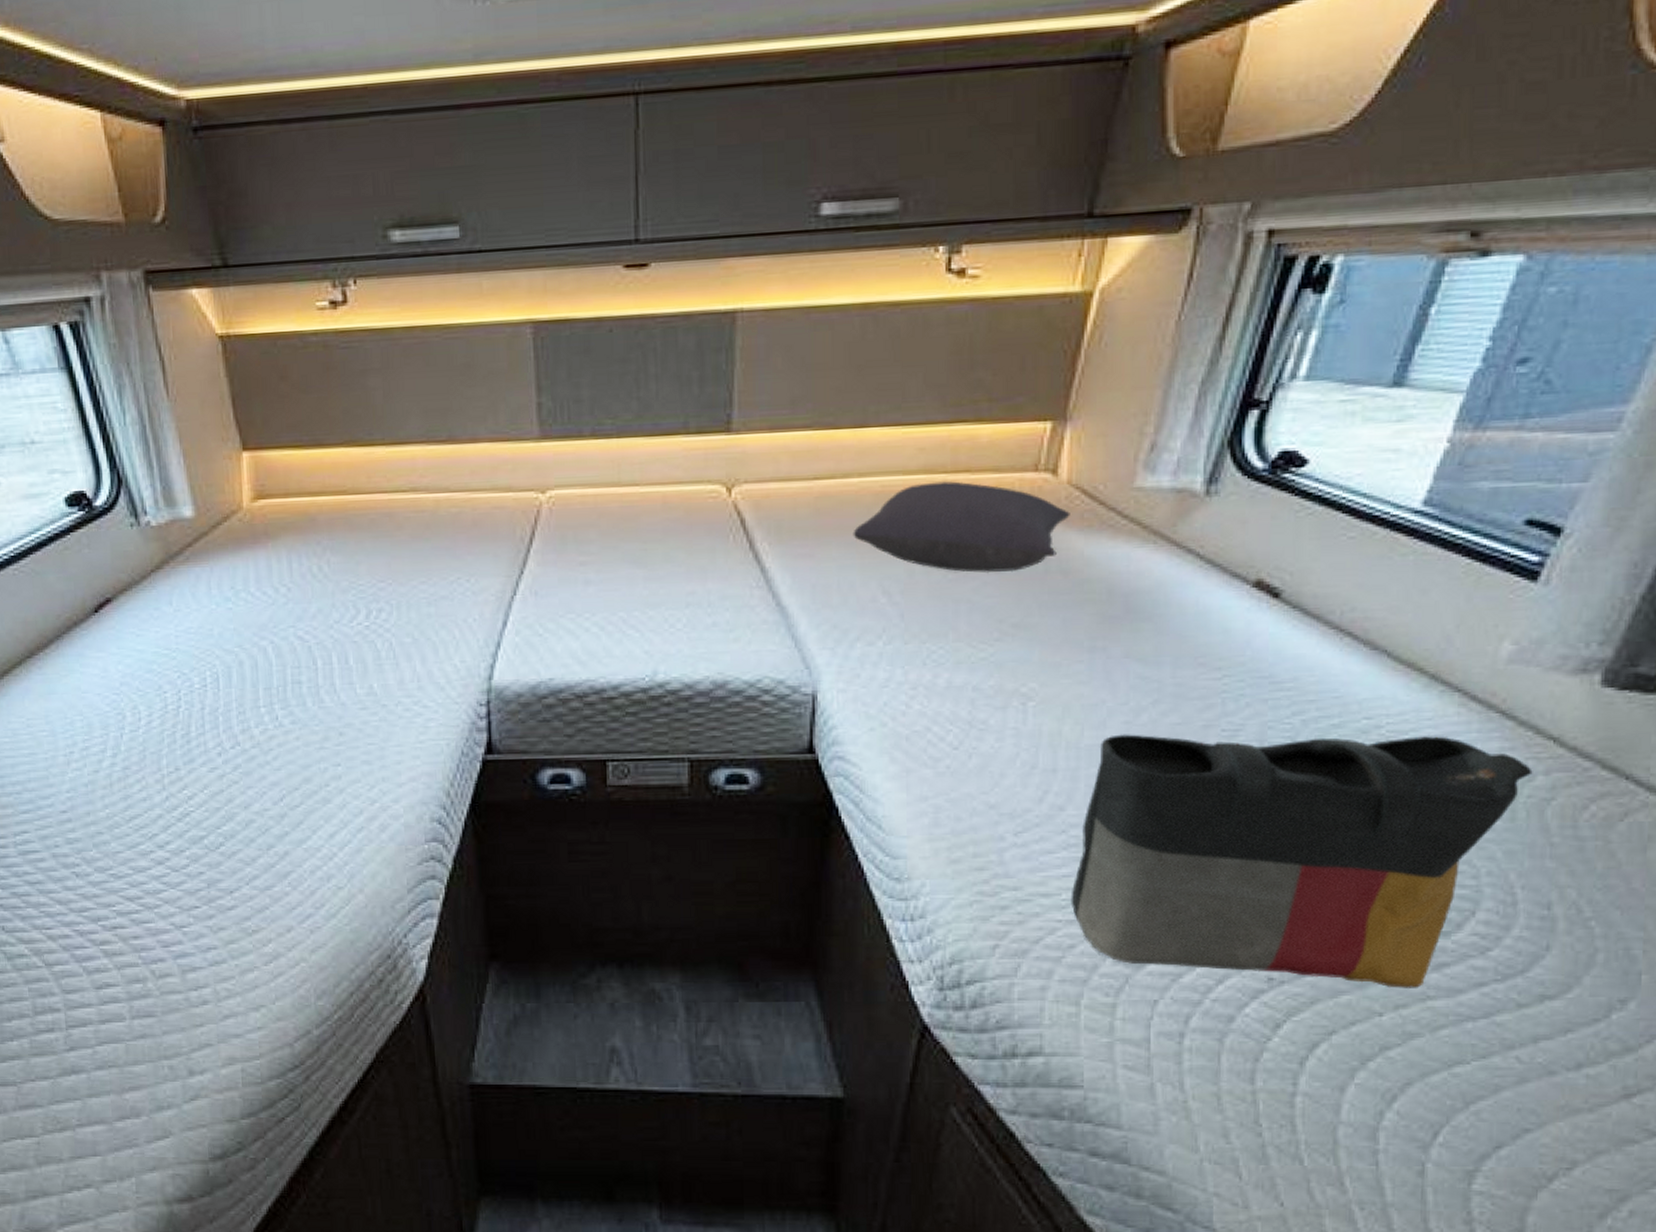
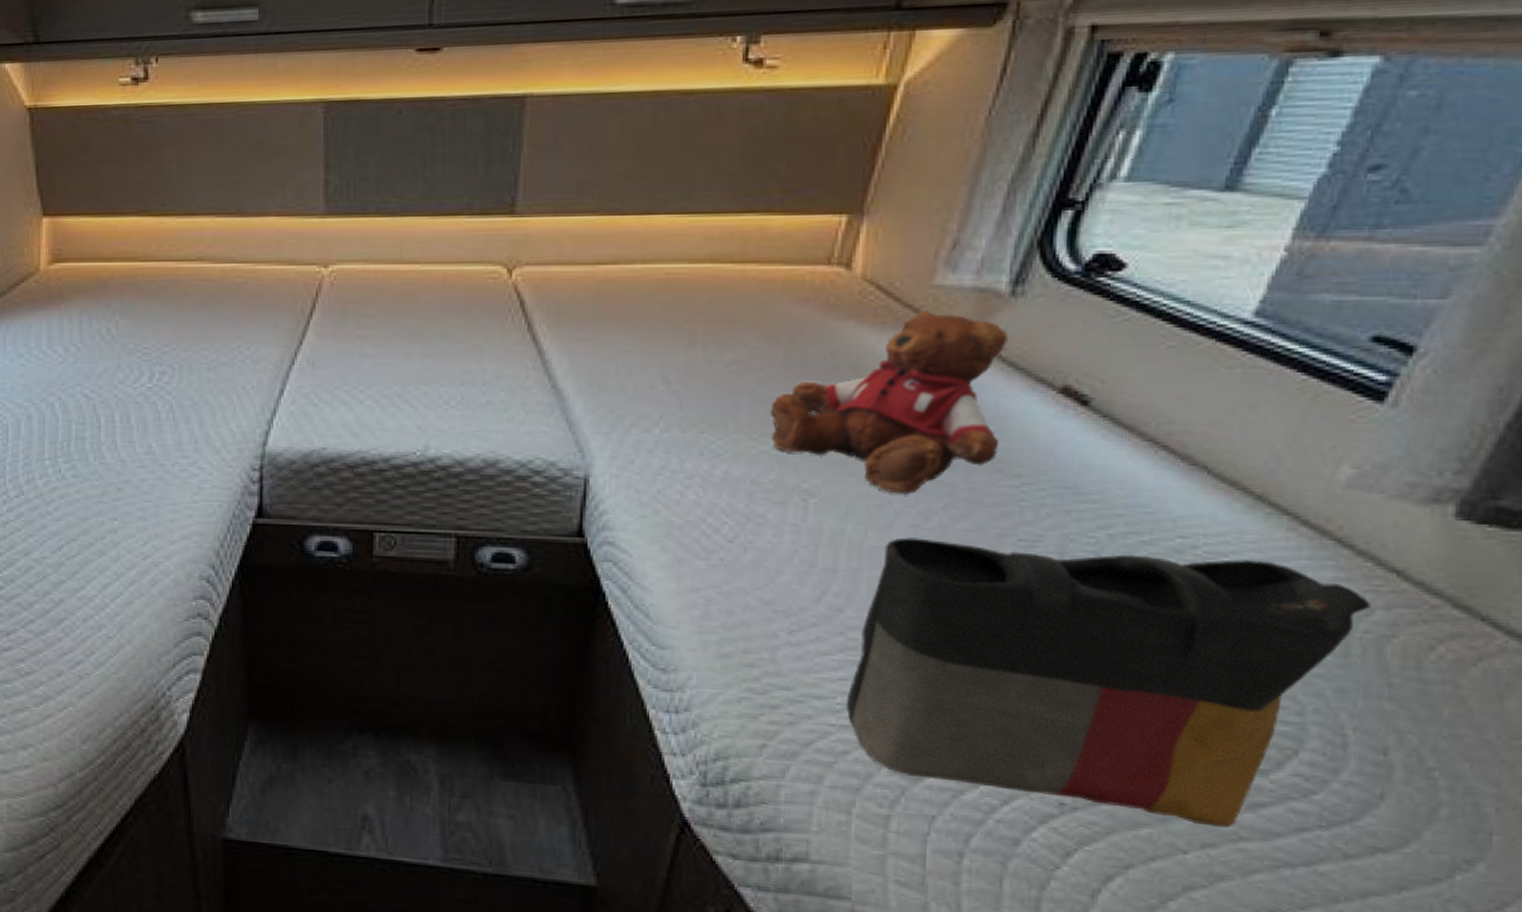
pillow: present [853,480,1070,573] -> none [633,270,863,366]
teddy bear: none [987,513,1205,693] -> present [770,311,1008,494]

